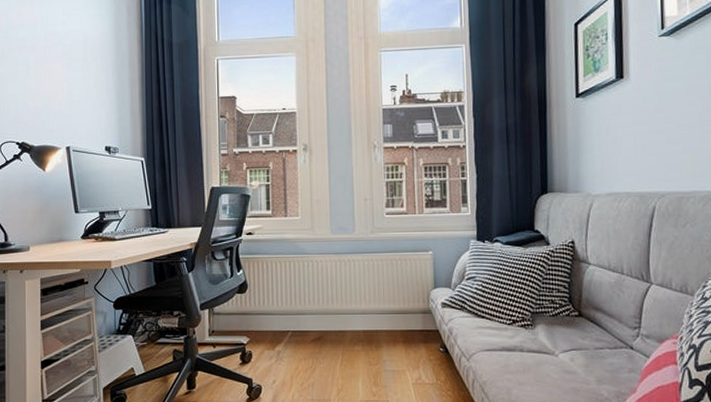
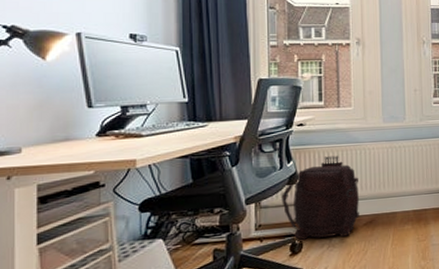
backpack: none [232,267,307,352] -> present [281,155,359,240]

